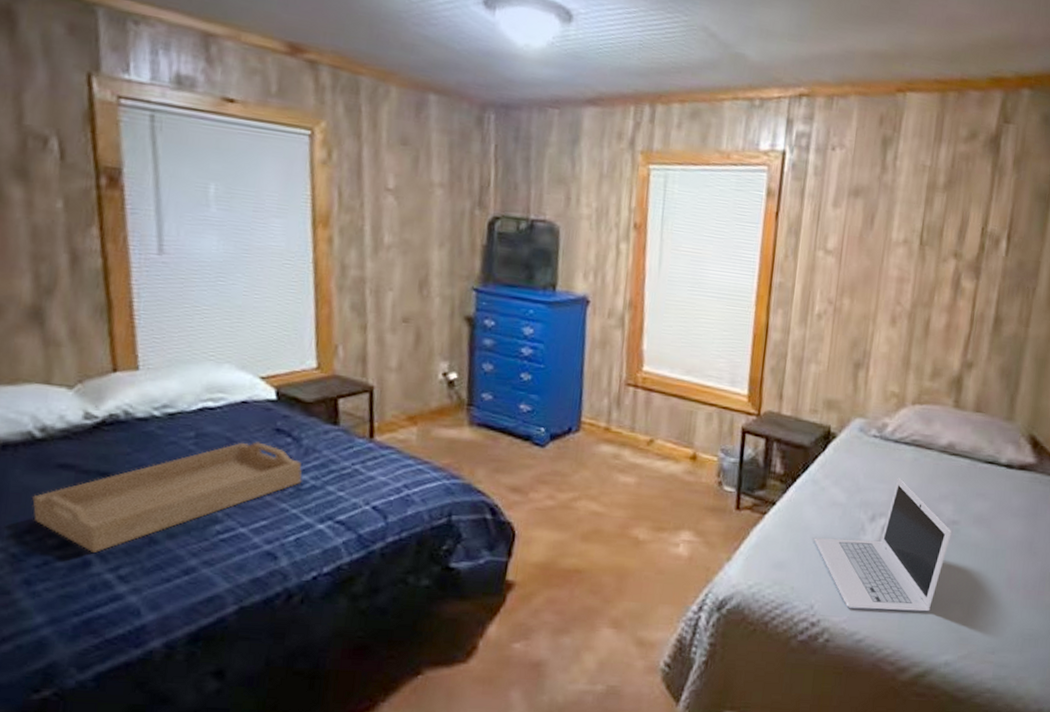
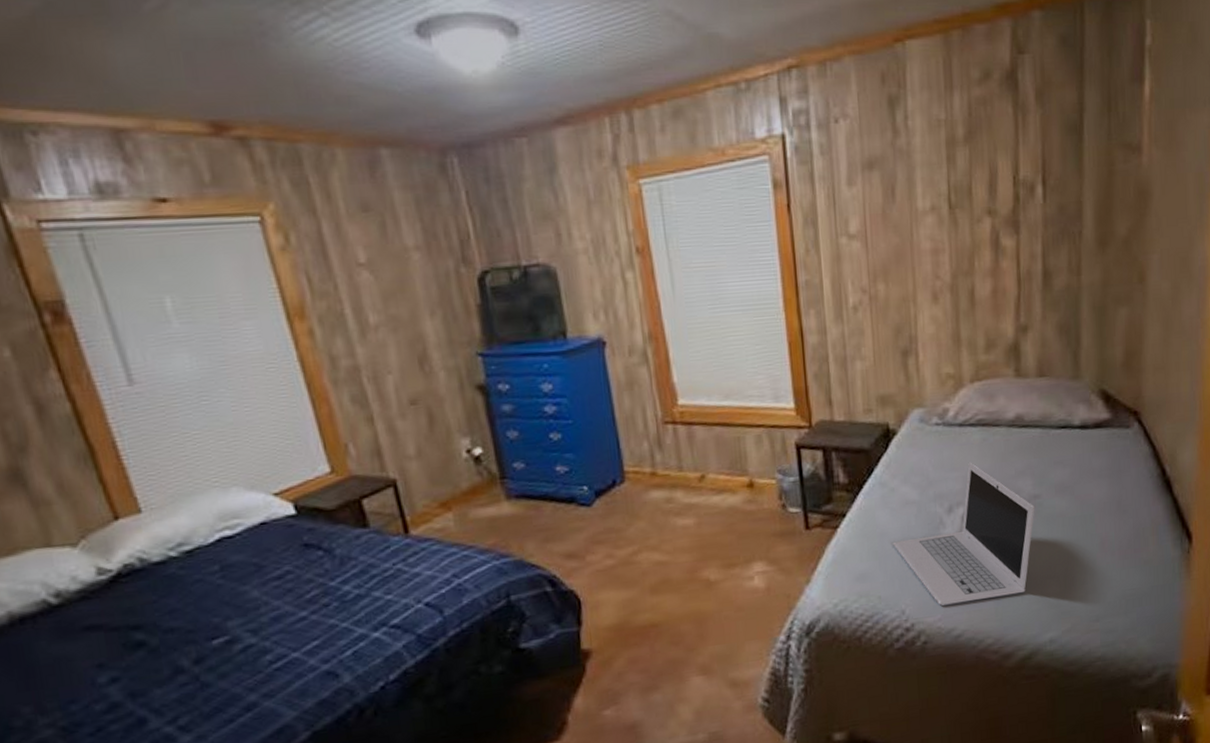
serving tray: present [32,442,302,553] -> none [66,561,345,709]

